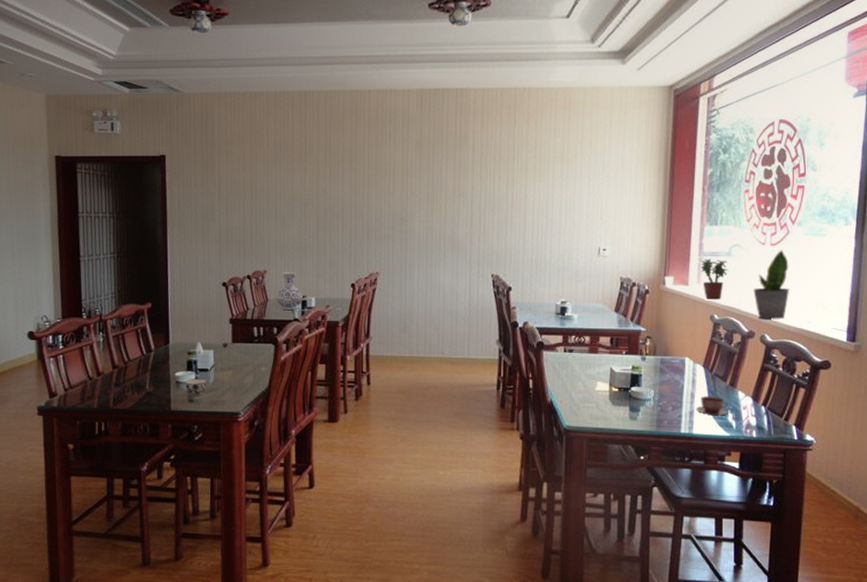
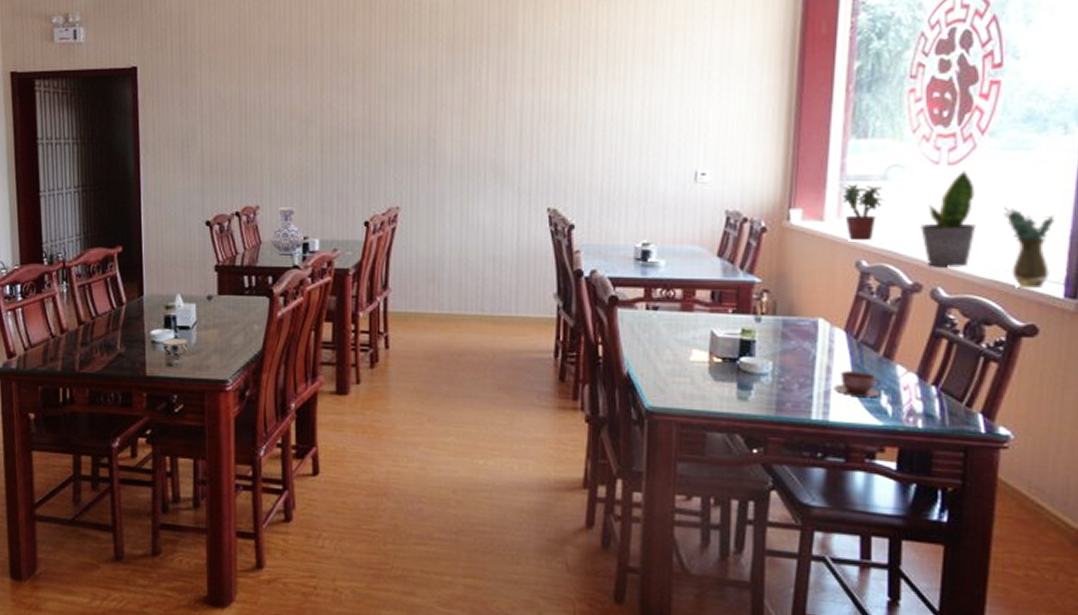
vase: none [808,276,840,335] -> present [1004,207,1055,289]

